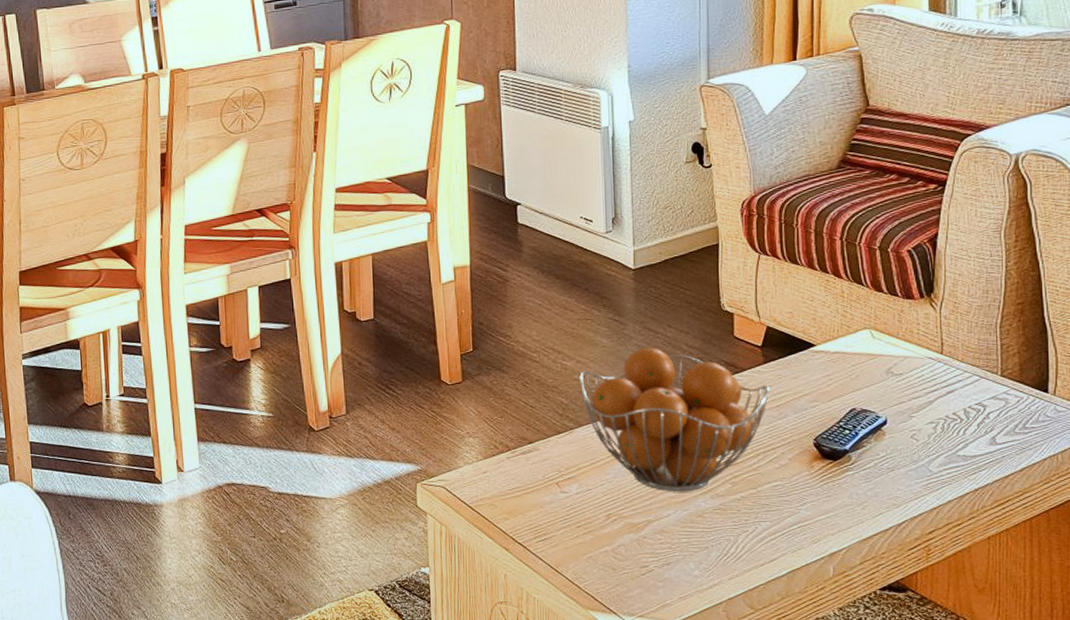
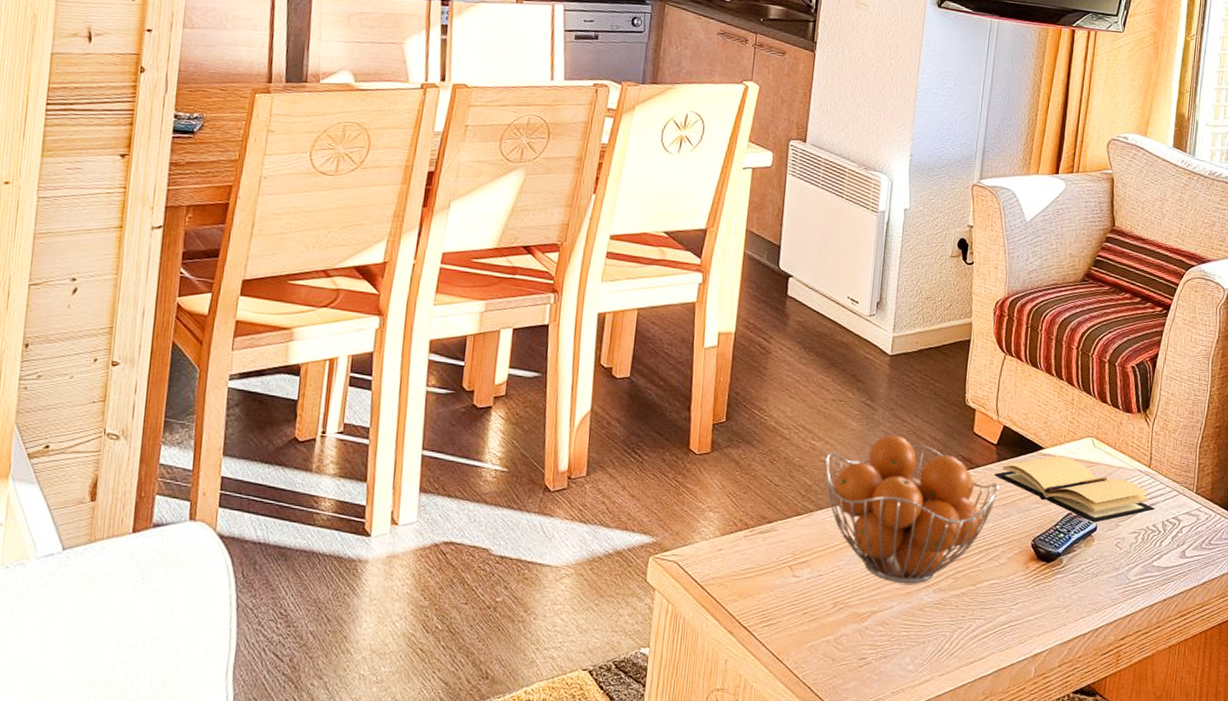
book: none [762,351,953,416] -> present [993,456,1155,523]

